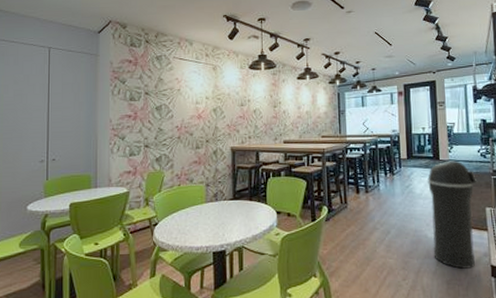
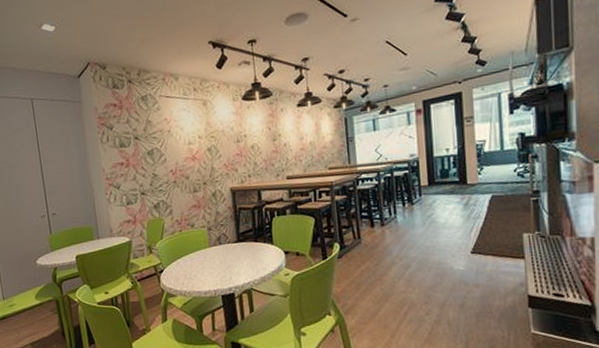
trash can: present [428,160,476,270] -> none [453,183,512,301]

